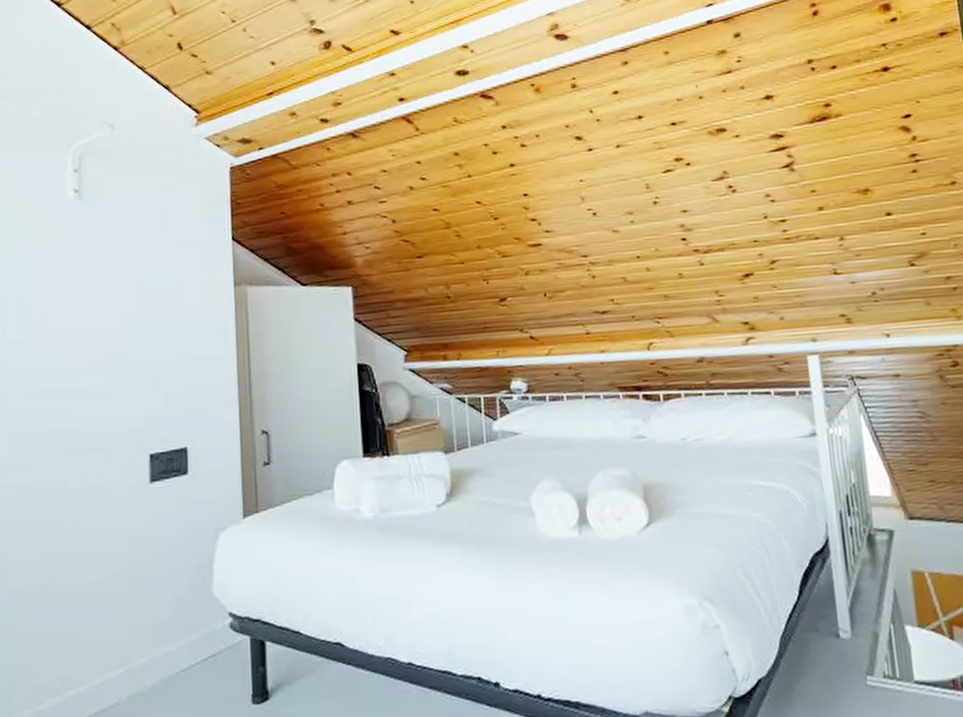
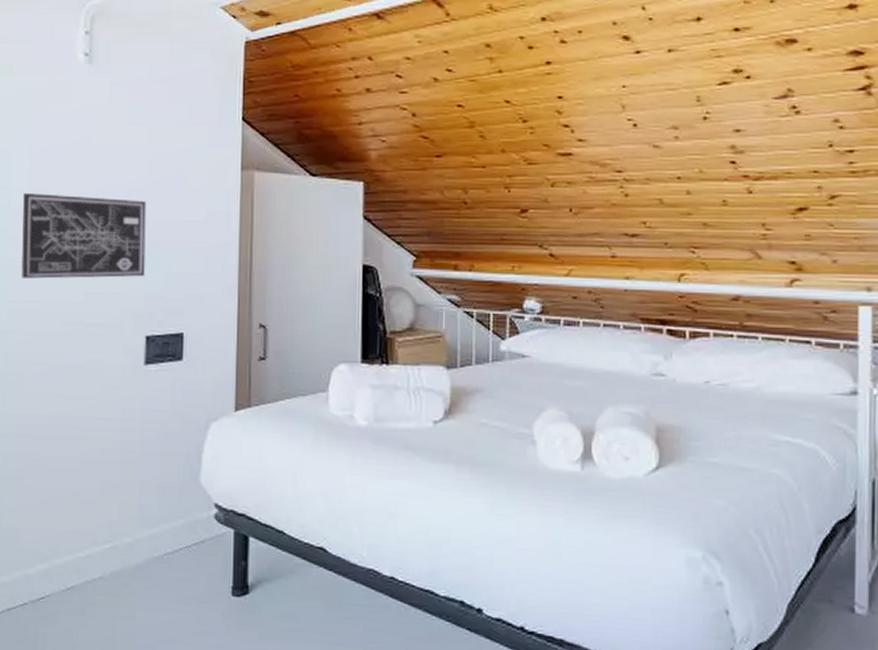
wall art: none [19,324,145,411] -> present [21,193,146,279]

